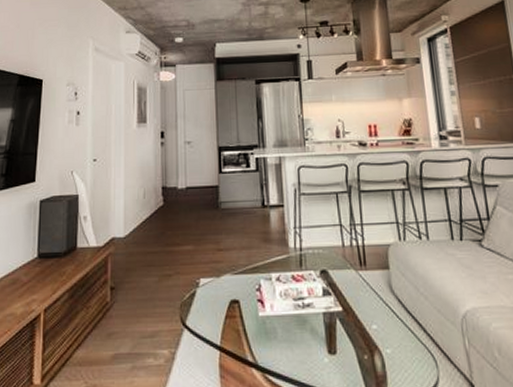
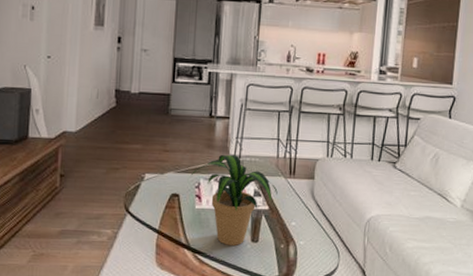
potted plant: none [249,247,350,360] -> present [190,154,278,246]

